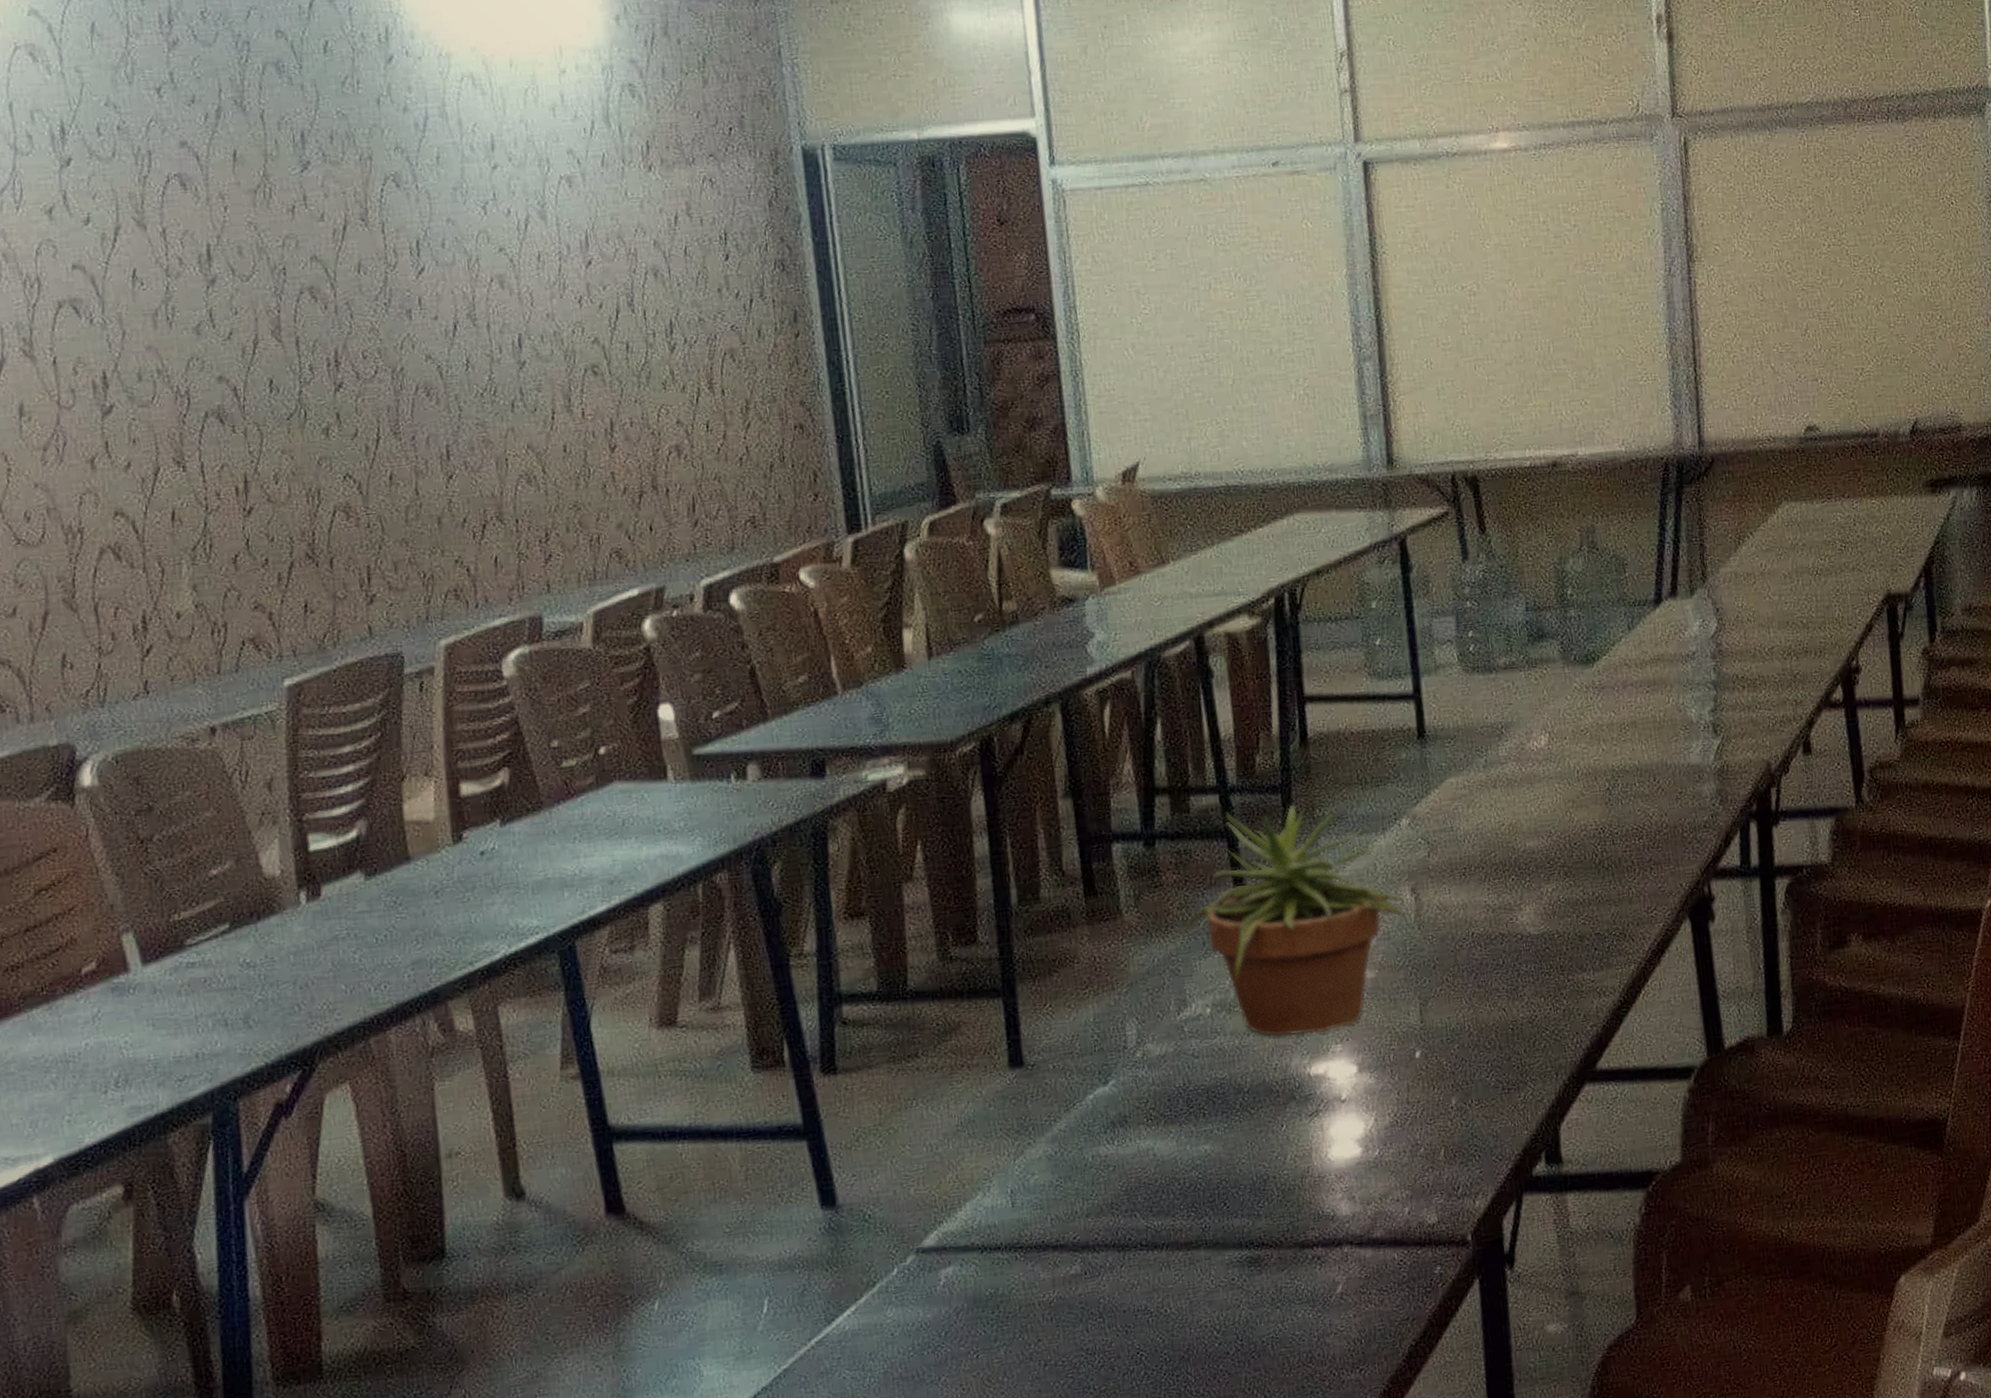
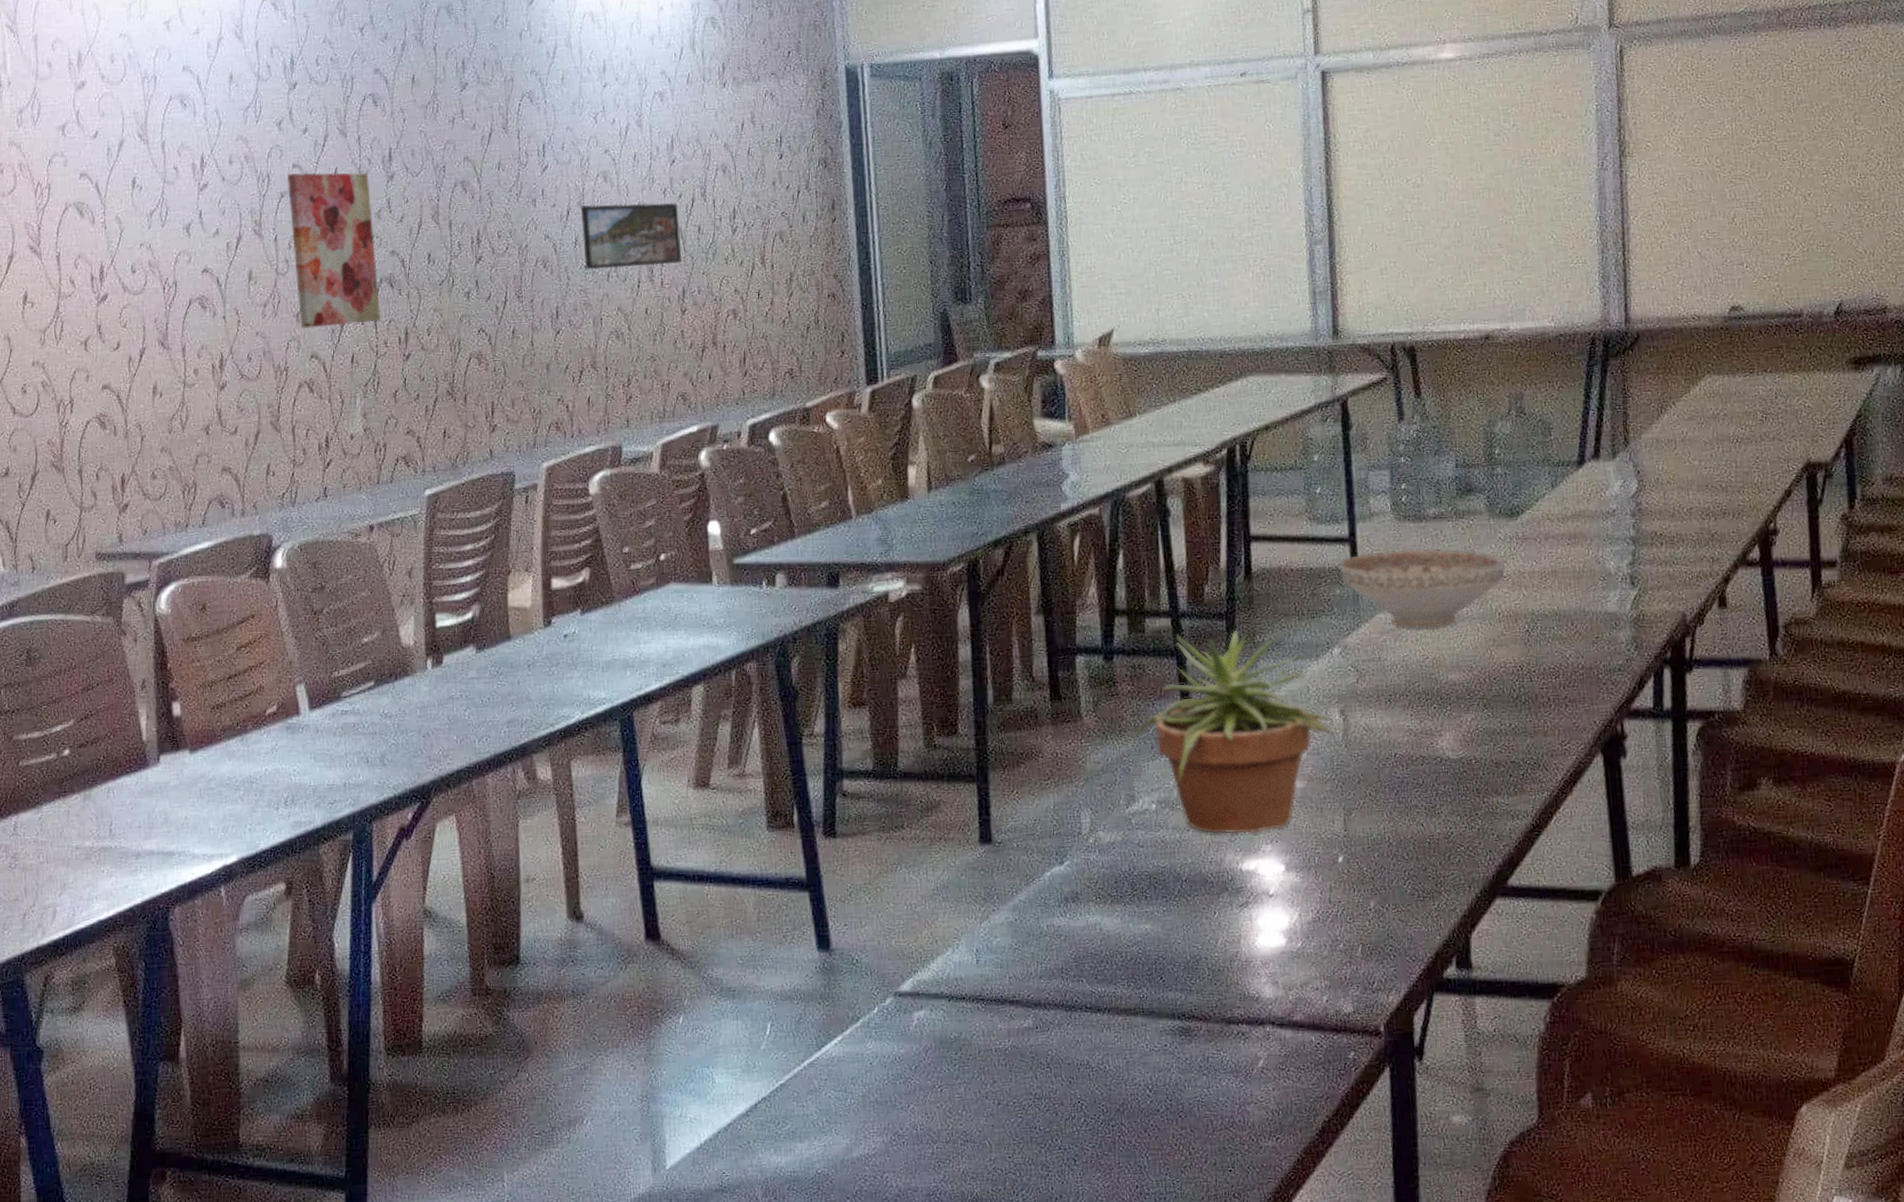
wall art: none [65,275,209,478] -> present [287,172,381,328]
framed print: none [472,313,607,399] -> present [581,202,681,270]
decorative bowl: none [1405,703,1582,793] -> present [1340,549,1505,629]

